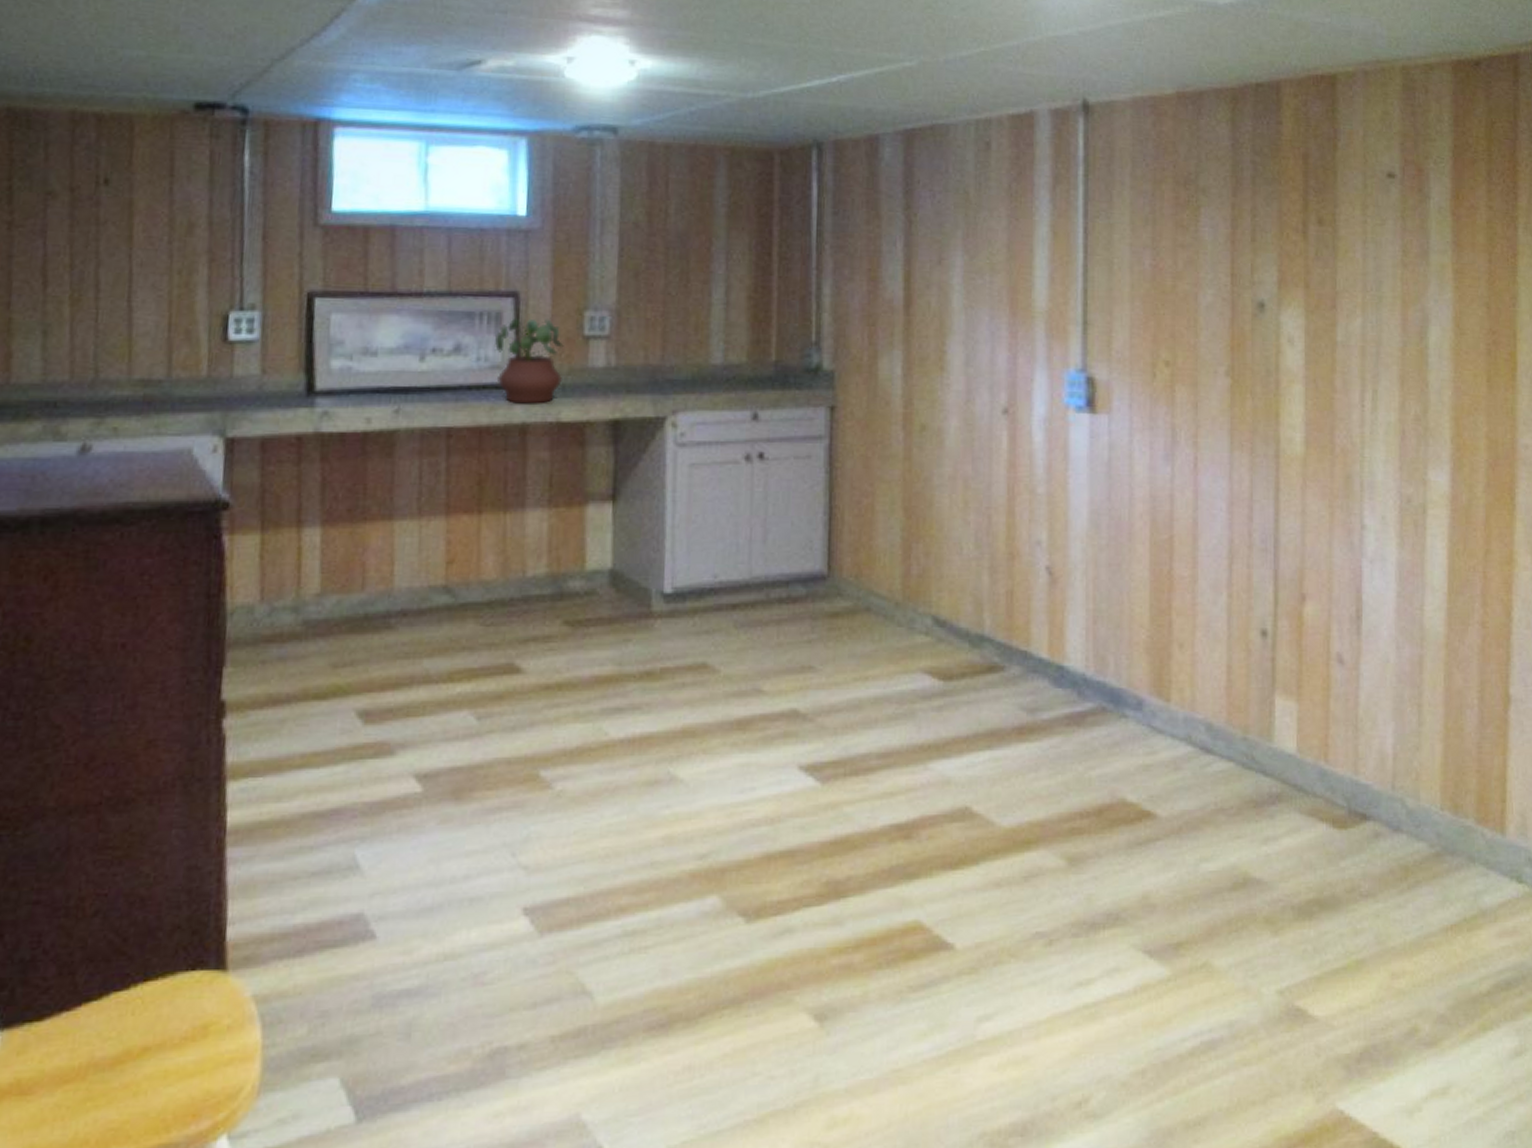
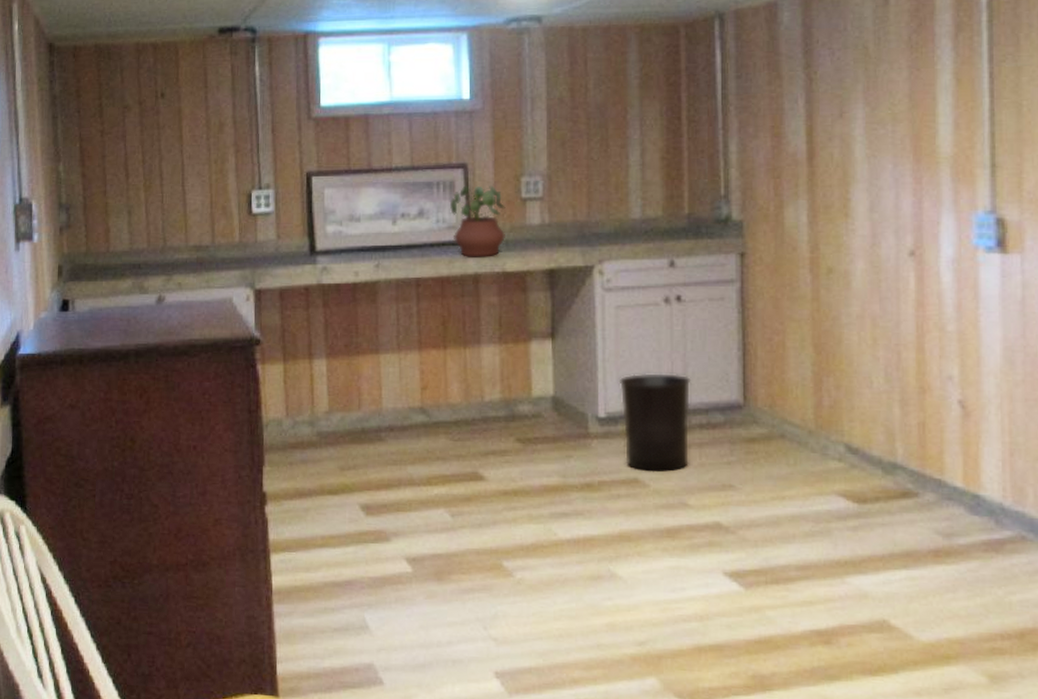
waste bin: none [689,541,772,655] -> present [619,373,691,473]

